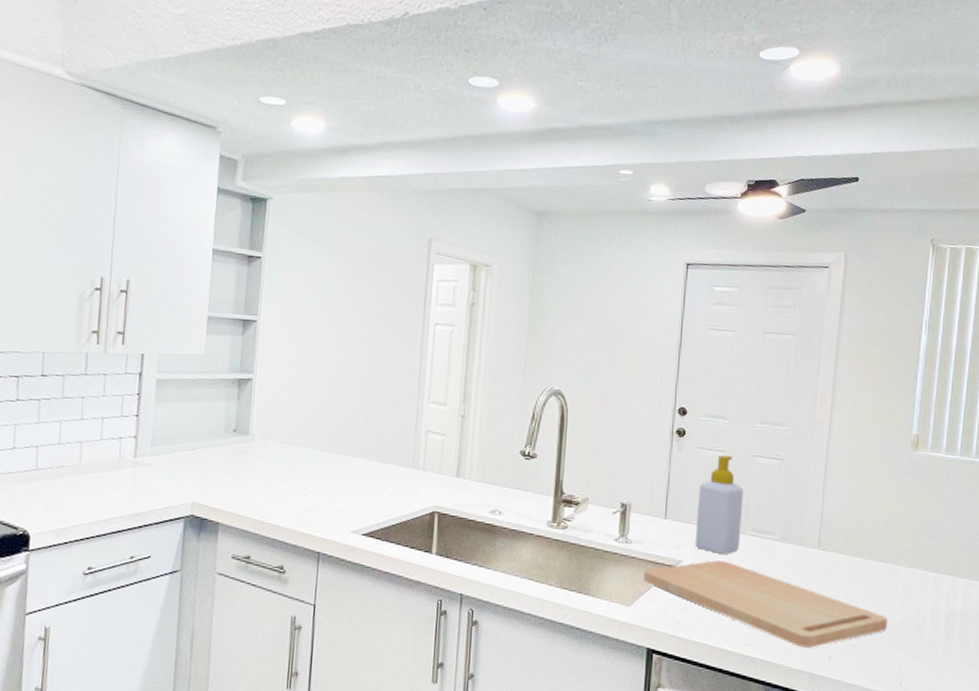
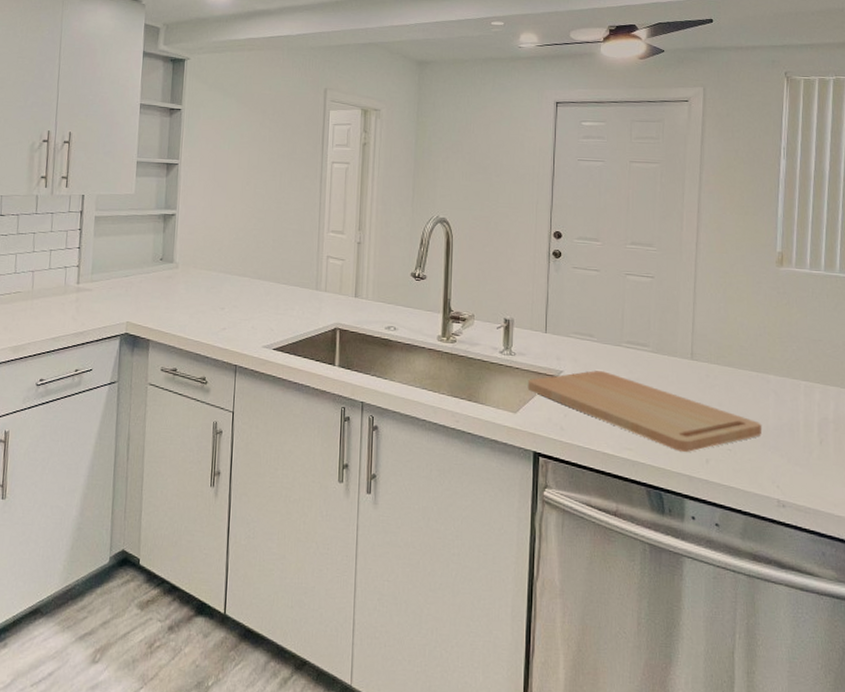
soap bottle: present [695,455,744,554] -> none [574,274,618,365]

